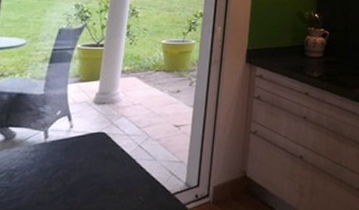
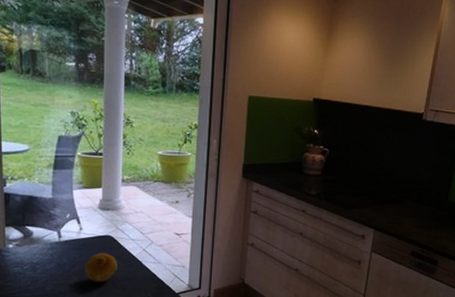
fruit: none [70,152,109,187] -> present [85,253,118,282]

